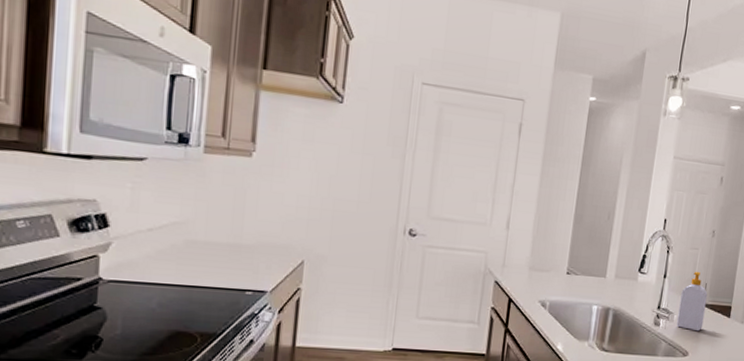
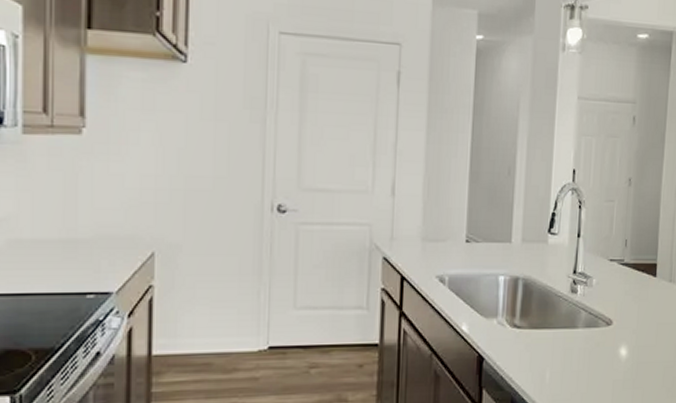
soap bottle: present [676,271,708,332] -> none [596,226,629,296]

